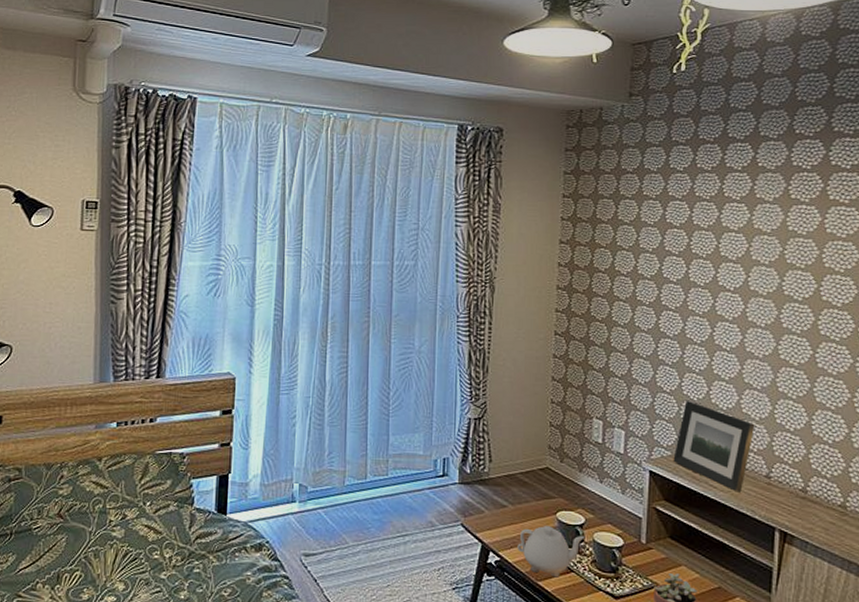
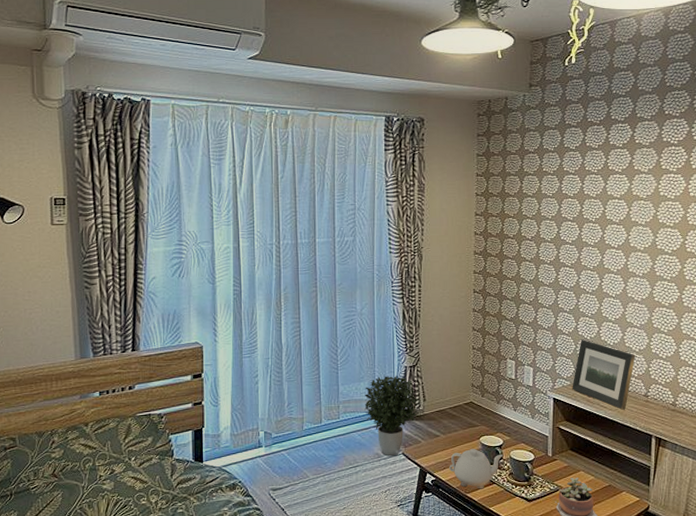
potted plant: none [418,428,483,527] -> present [364,376,419,457]

